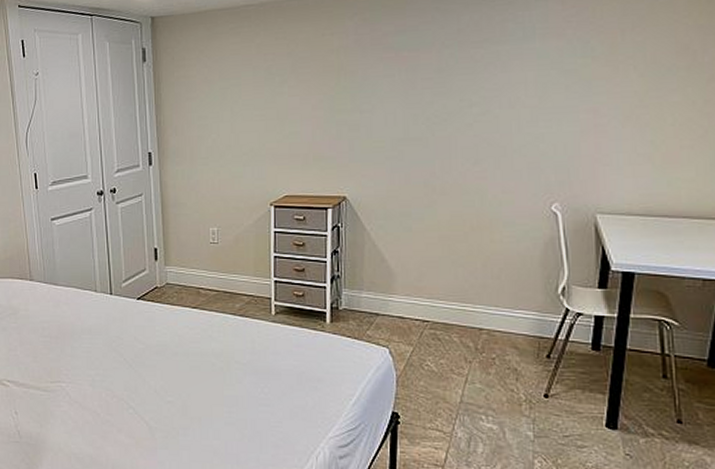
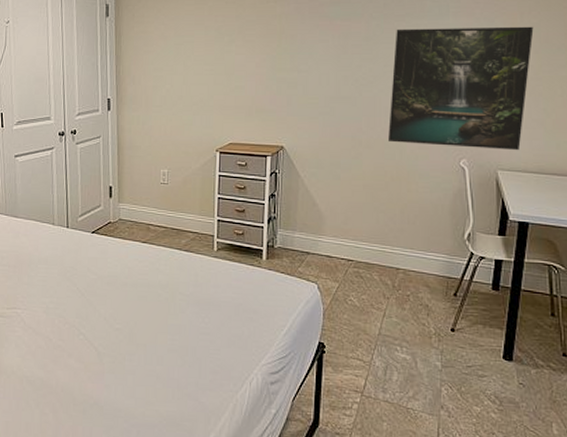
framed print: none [466,45,638,191] -> present [388,26,534,151]

